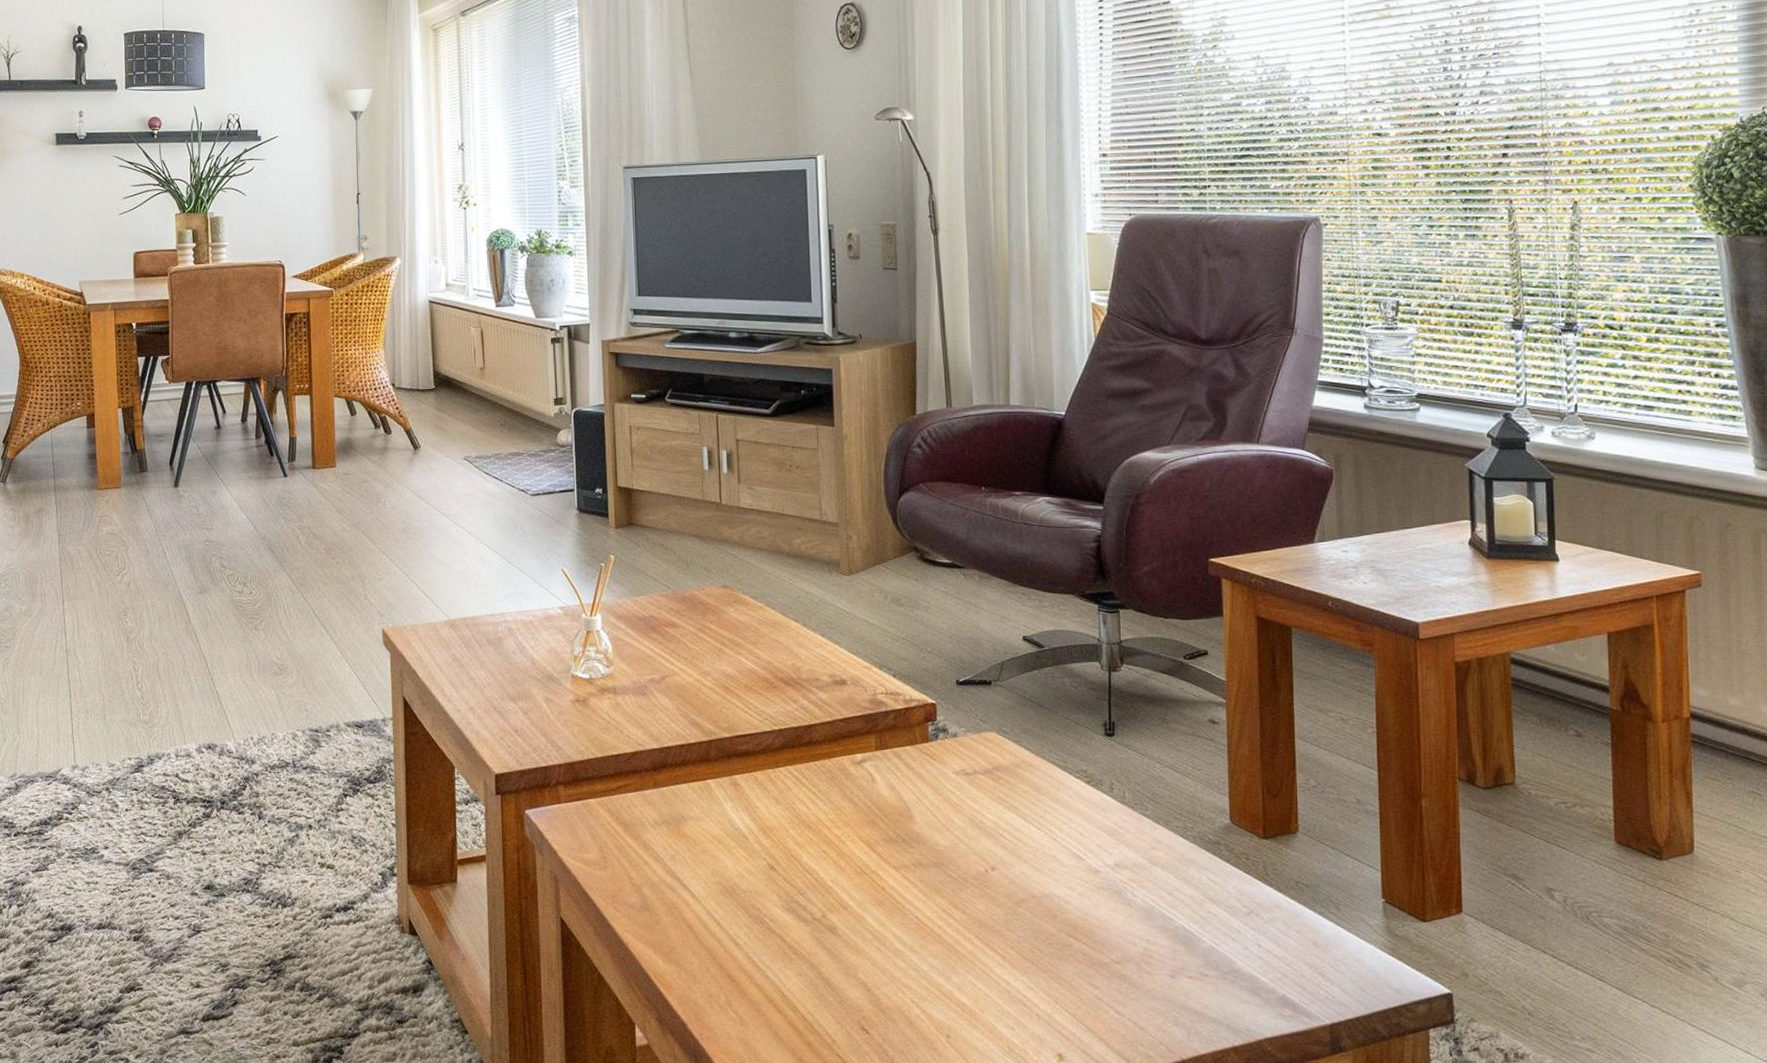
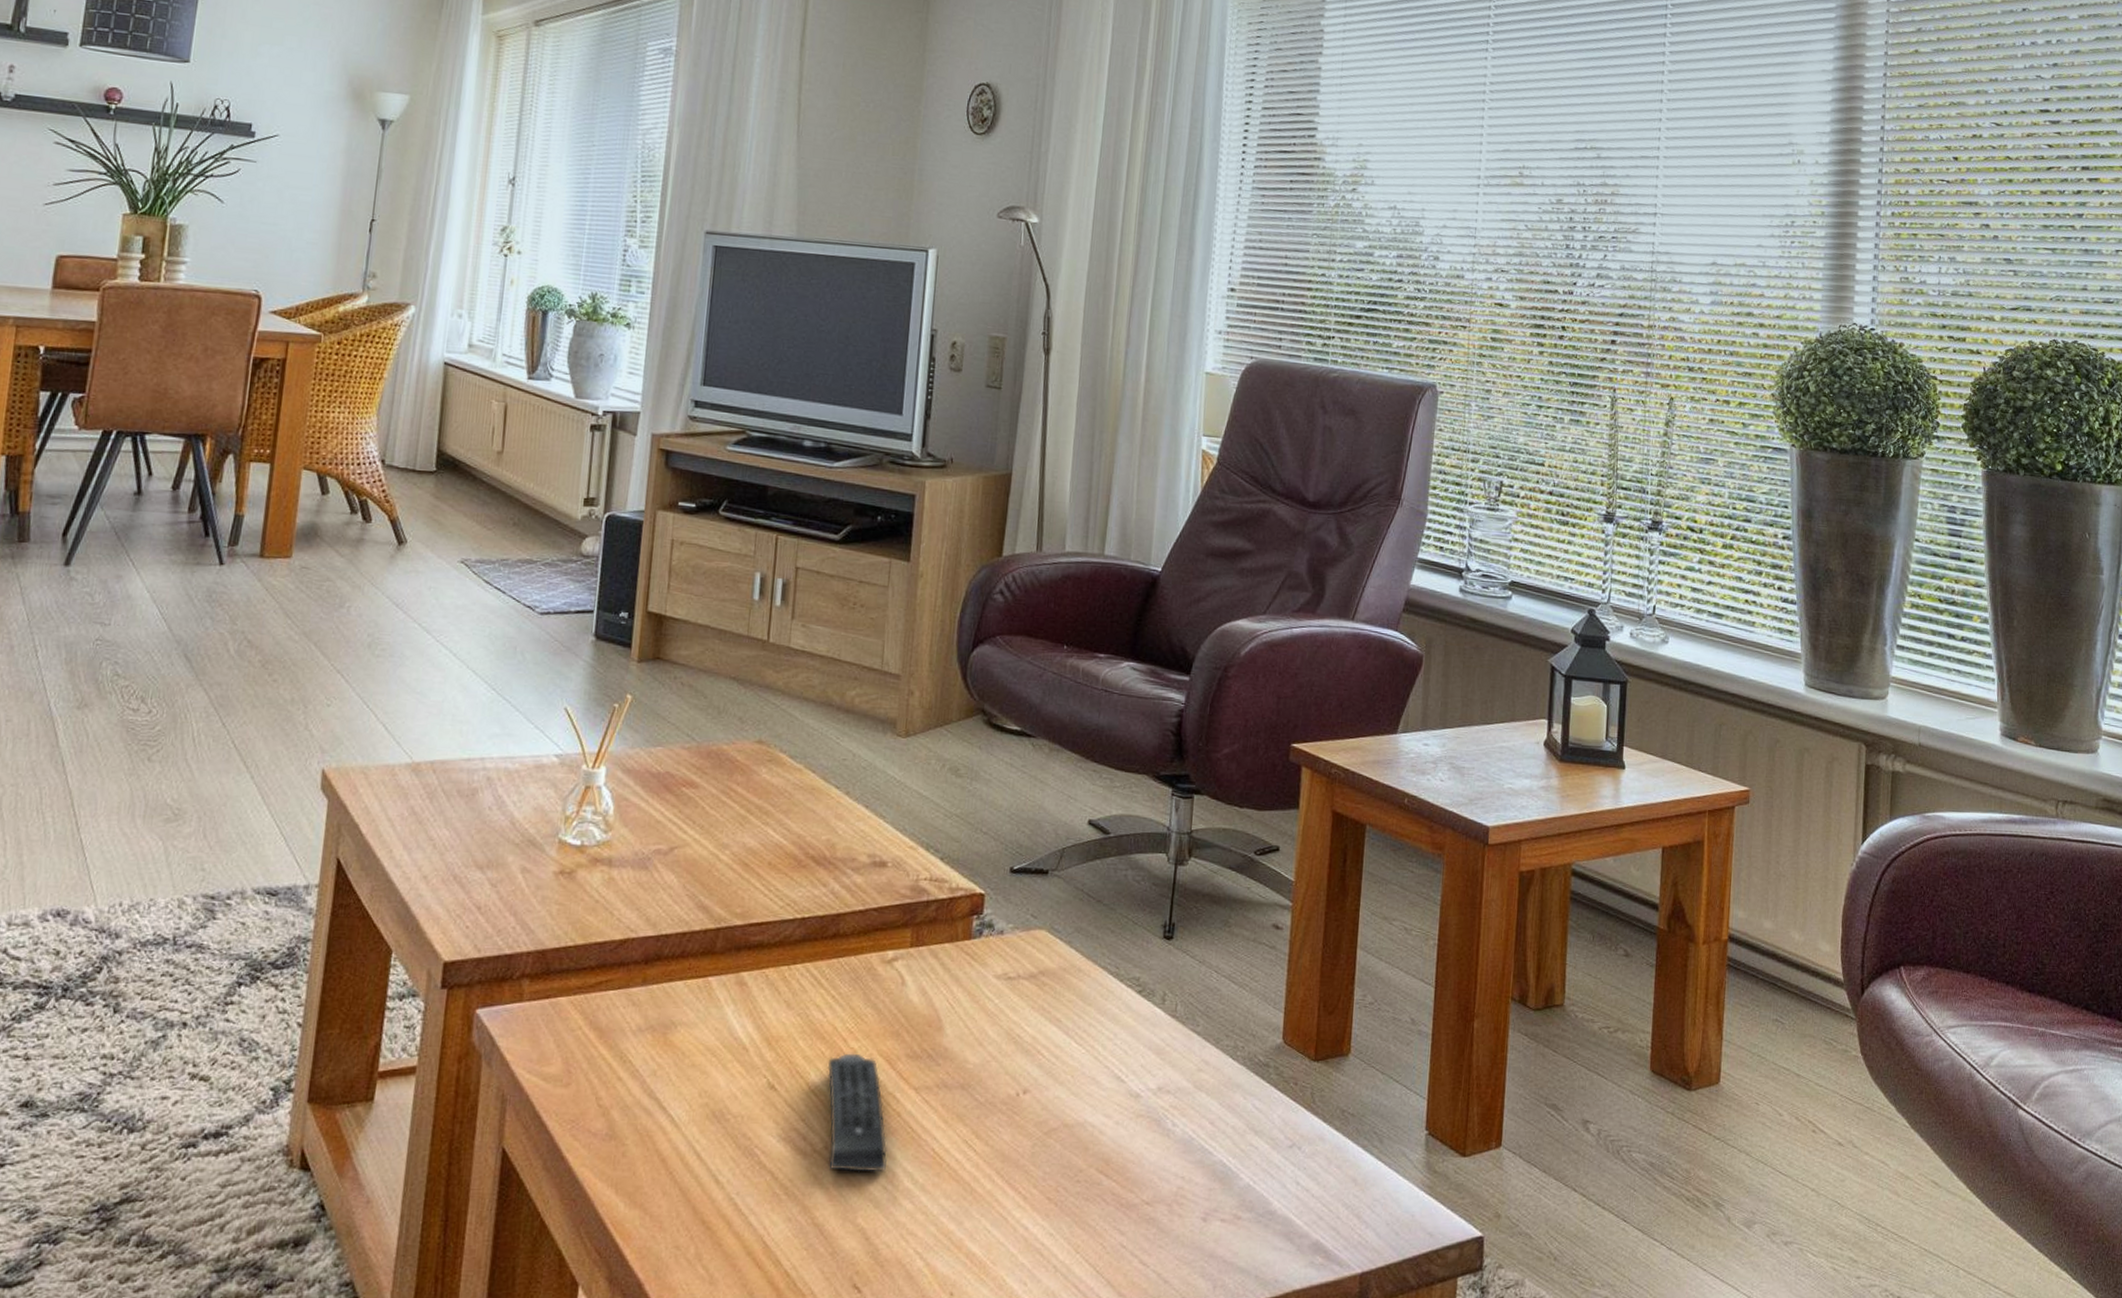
remote control: none [816,839,878,936] -> present [827,1053,888,1173]

